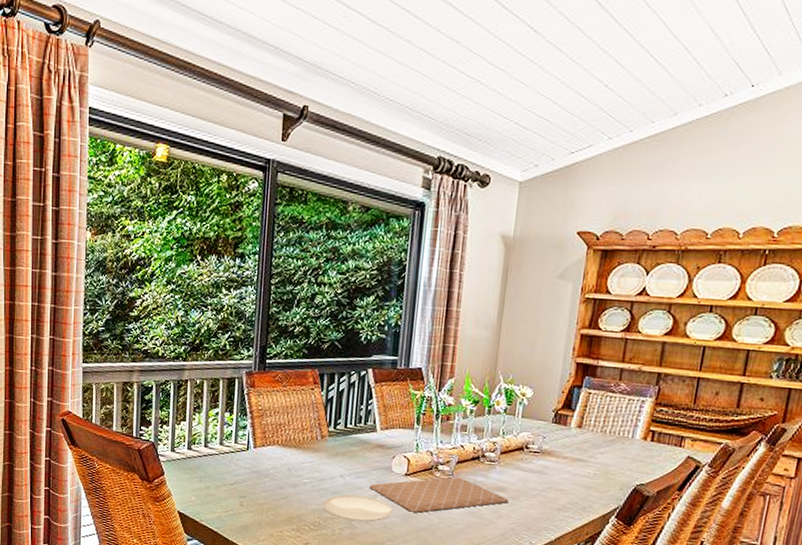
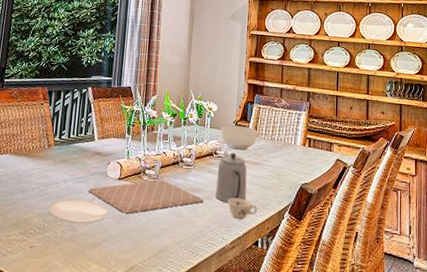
teapot: none [524,447,567,505] -> present [216,153,247,203]
bowl: none [535,413,585,445] -> present [221,124,258,151]
teacup: none [538,498,576,523] -> present [227,197,258,220]

